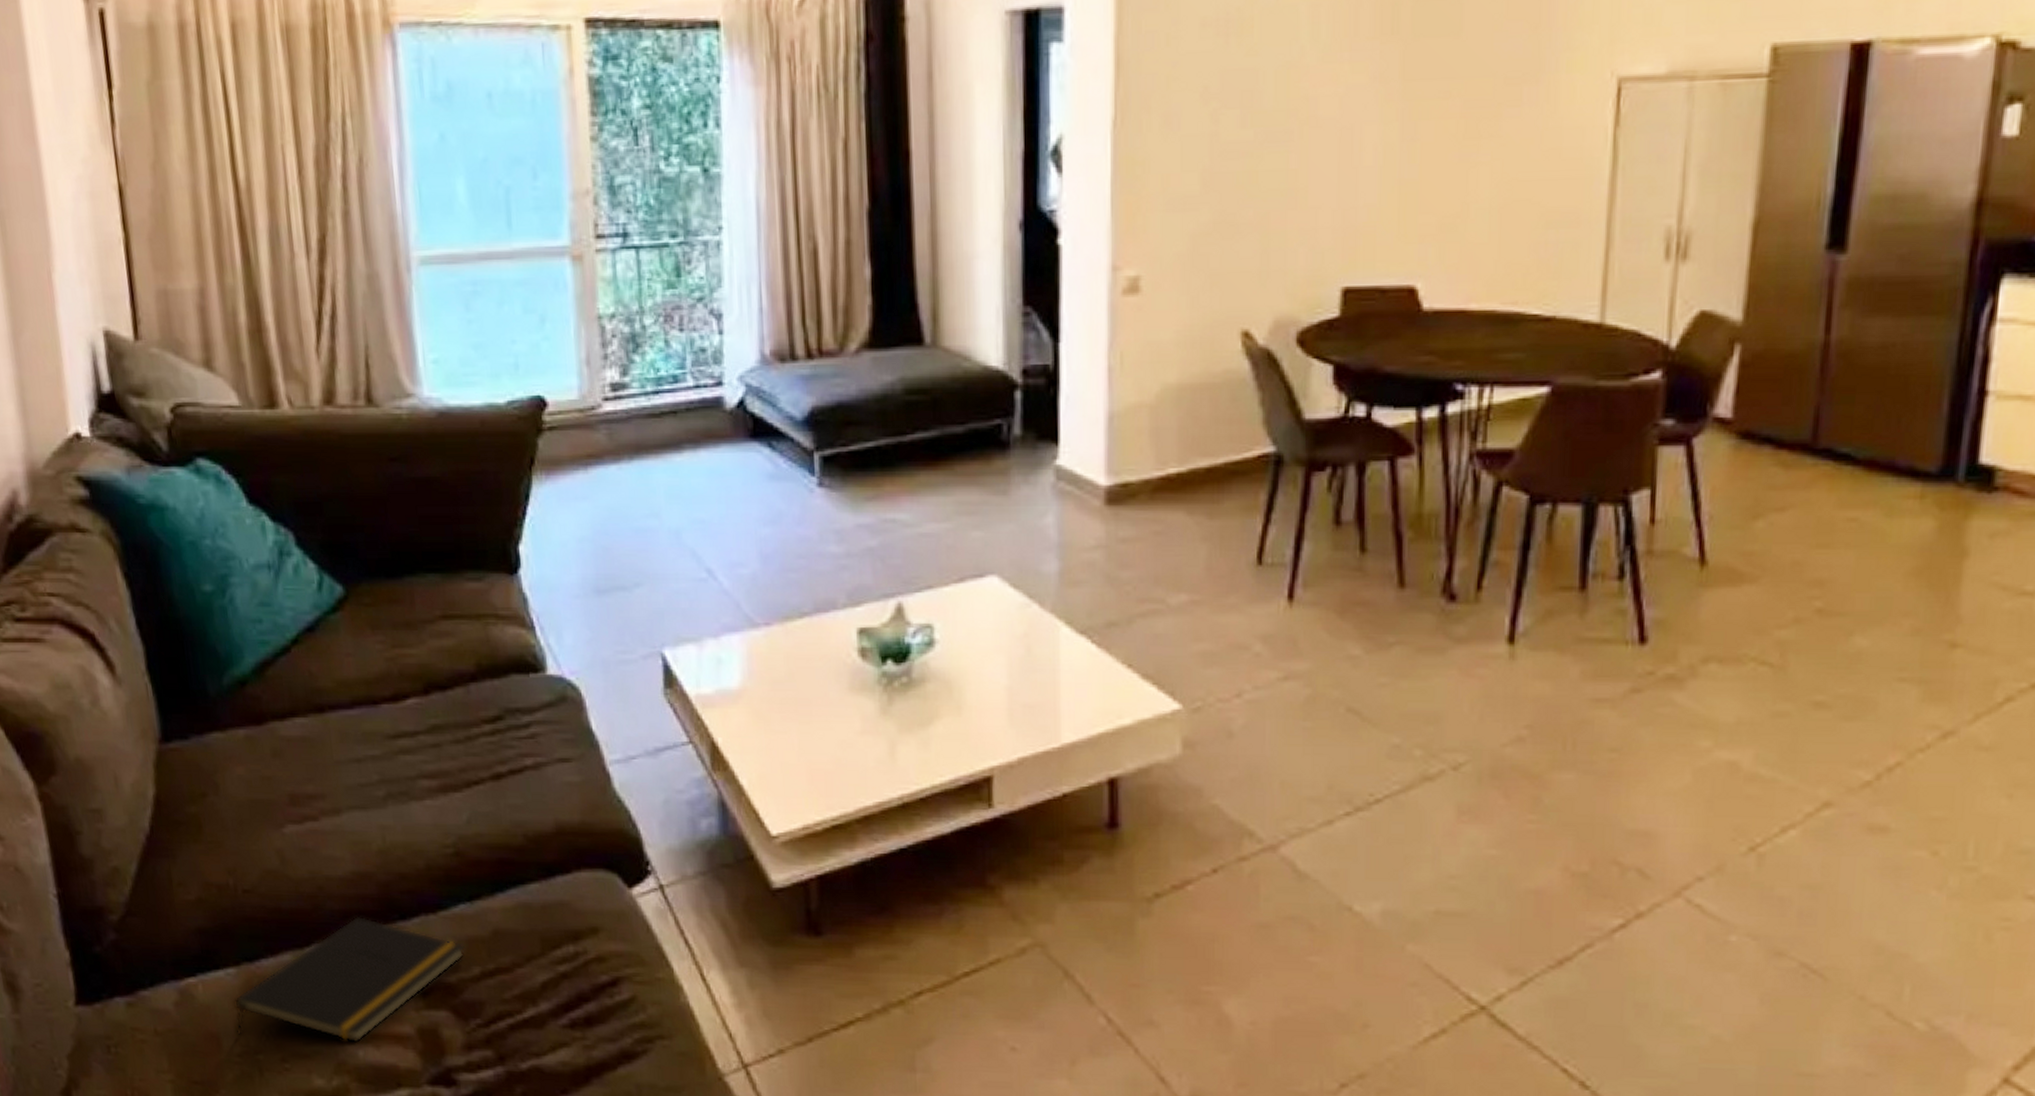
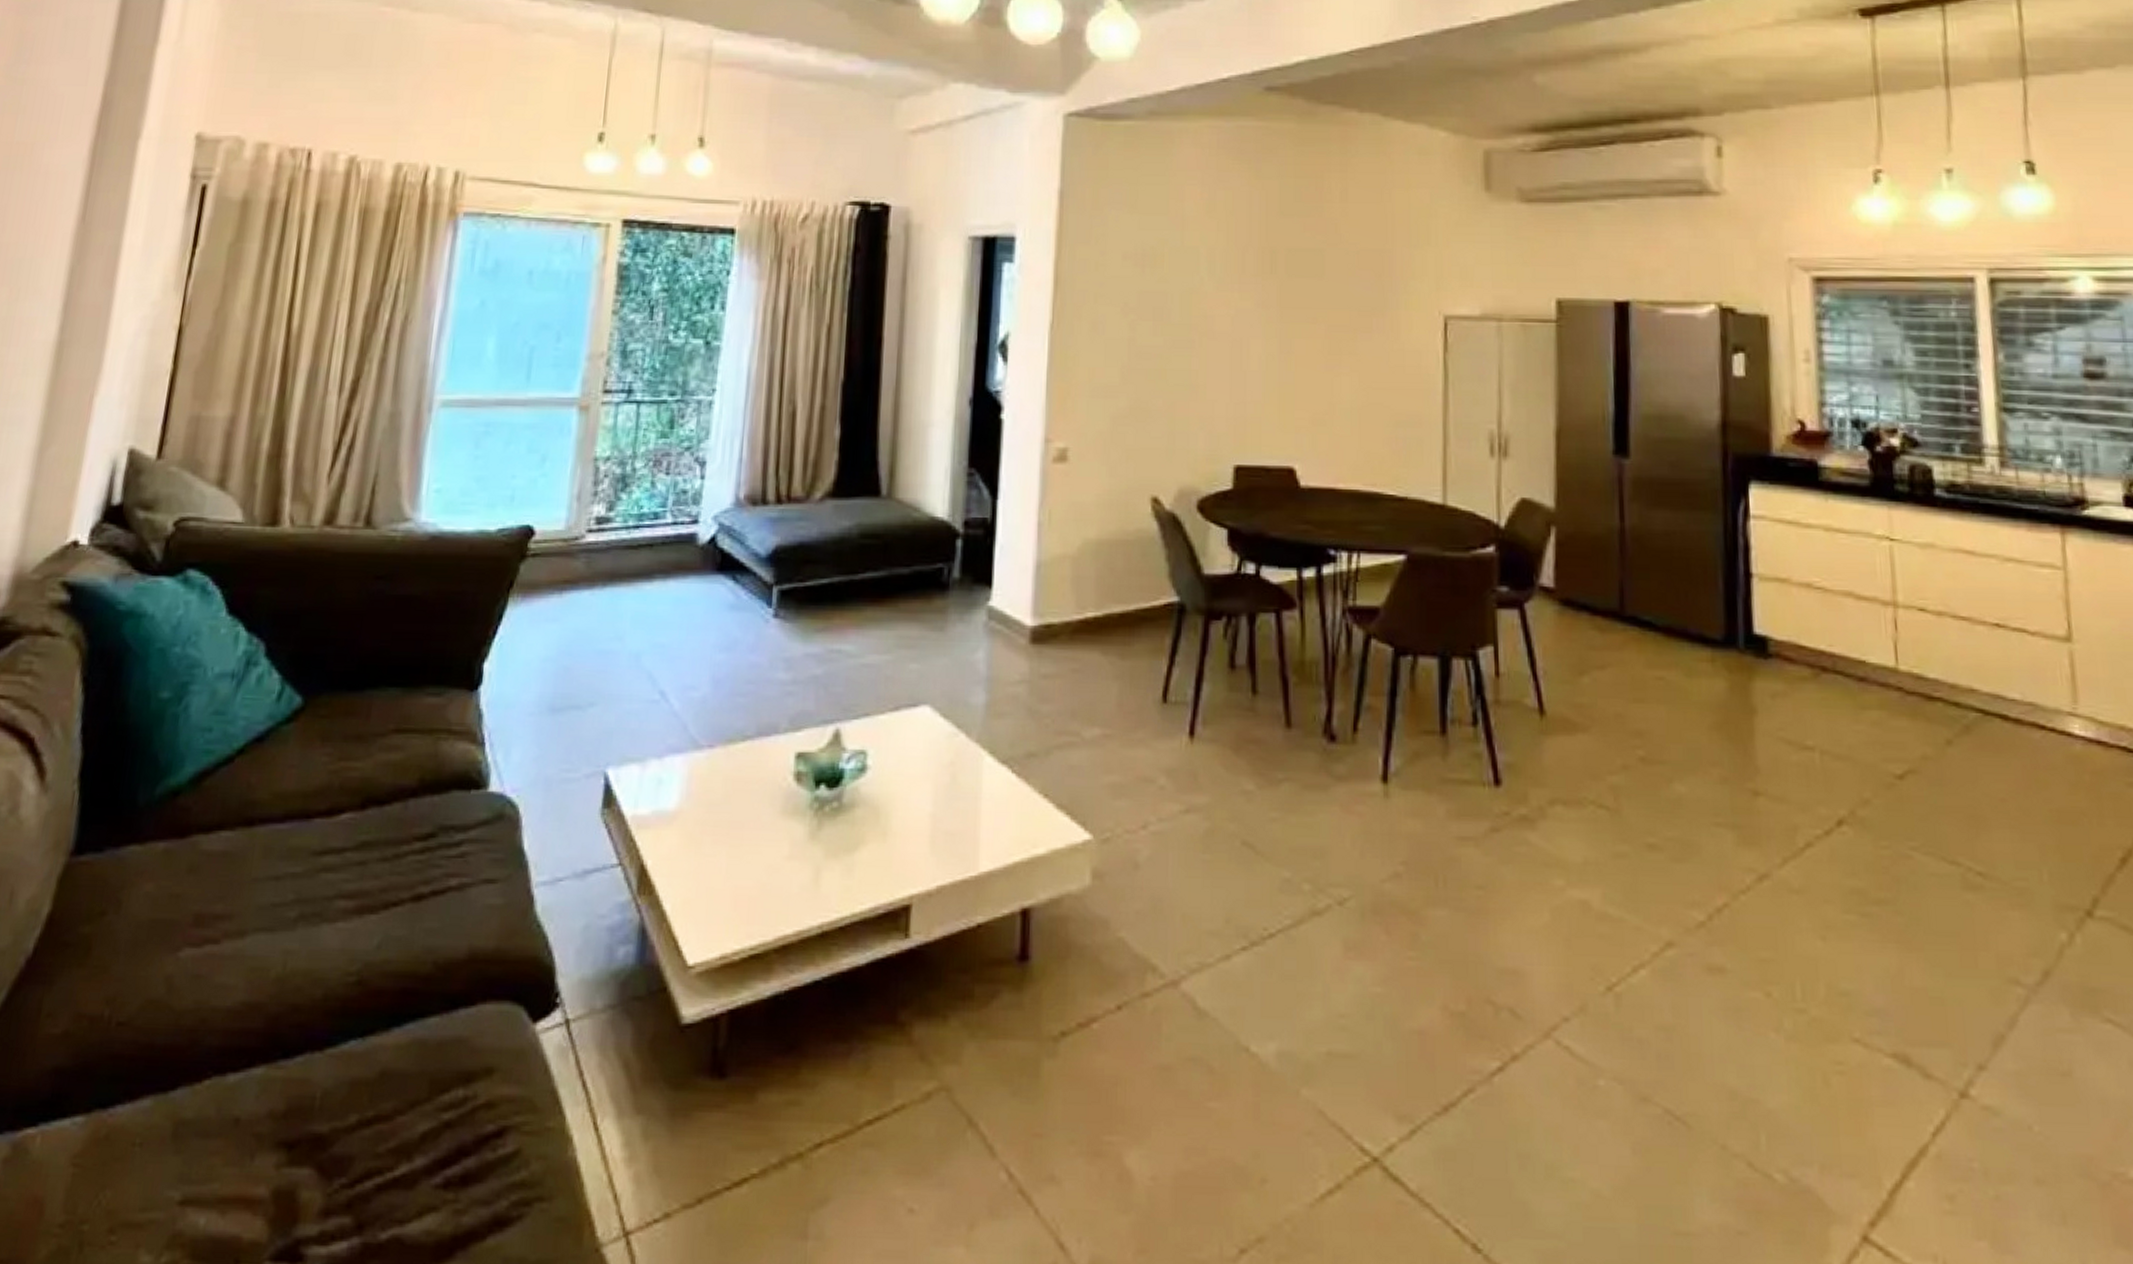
notepad: present [234,916,465,1043] -> none [65,1053,346,1209]

